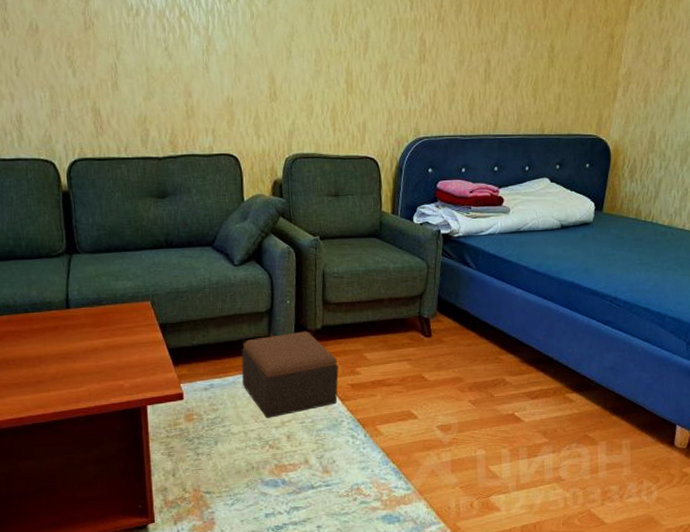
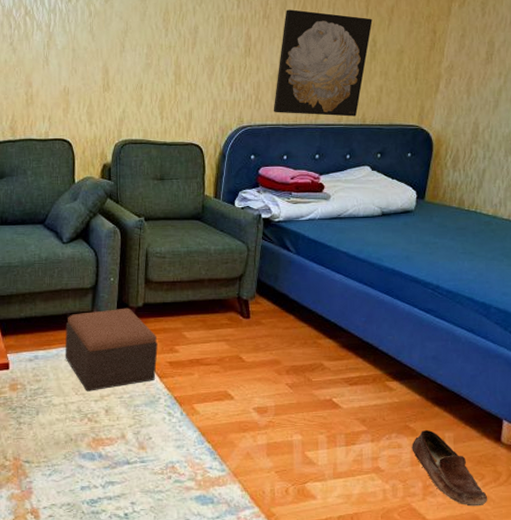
wall art: none [450,12,550,127] -> present [273,9,373,117]
shoe: none [591,438,662,509] -> present [412,429,488,507]

